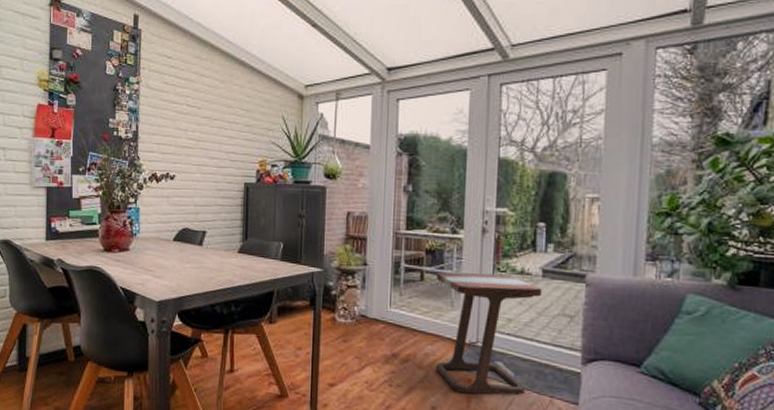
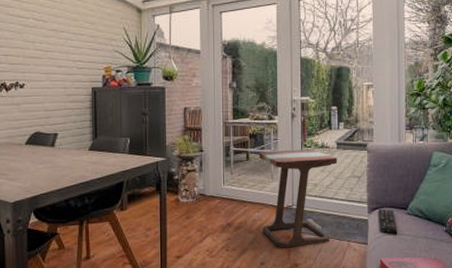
remote control: none [596,360,625,397] -> present [378,208,398,234]

